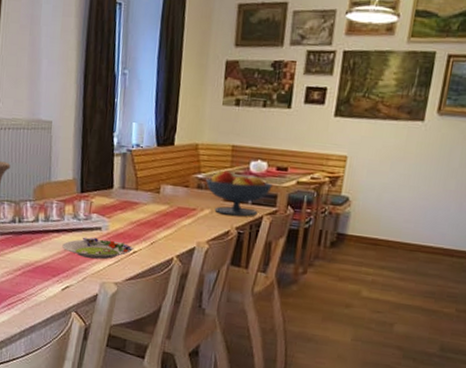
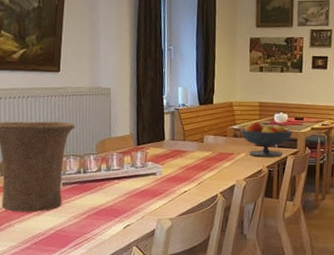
salad plate: present [62,237,134,260] -> none [122,182,184,200]

